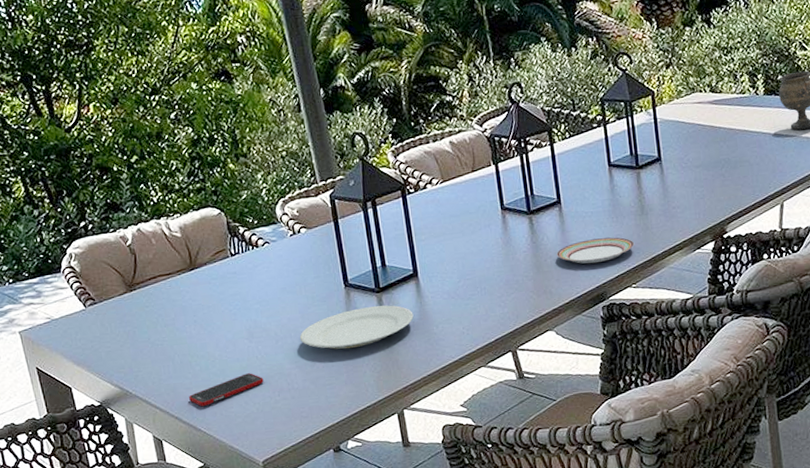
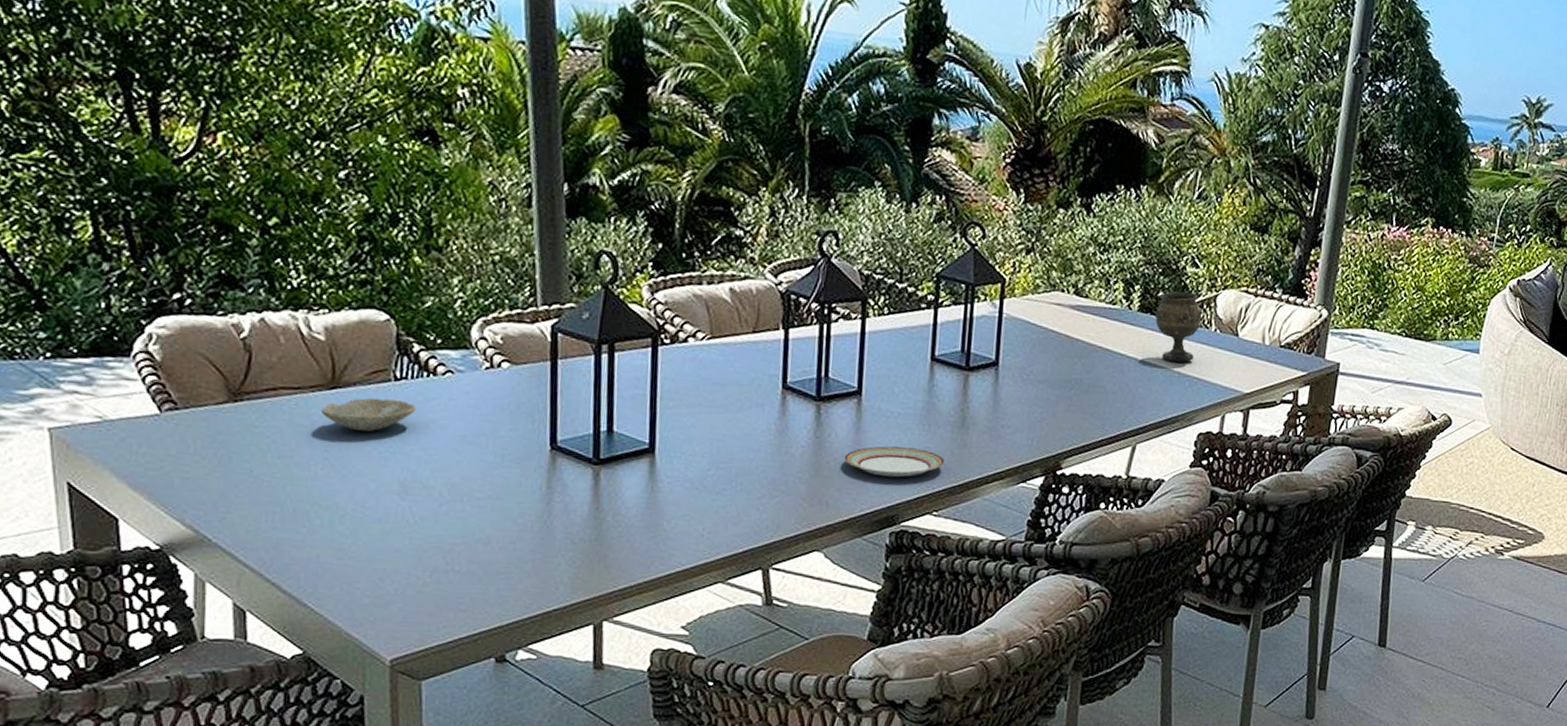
bowl: none [186,269,249,298] -> present [320,397,416,432]
cell phone: present [189,373,264,406] -> none [297,540,412,574]
plate: present [299,305,414,350] -> none [474,480,640,531]

